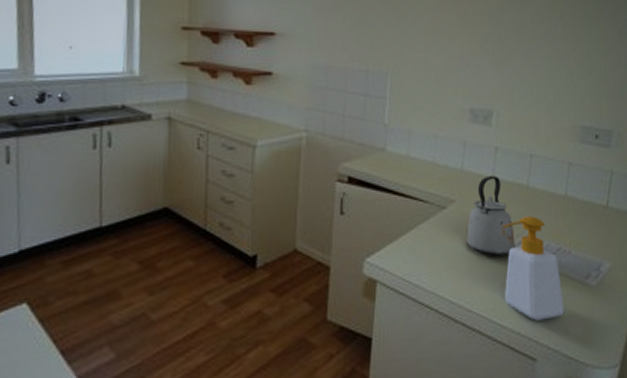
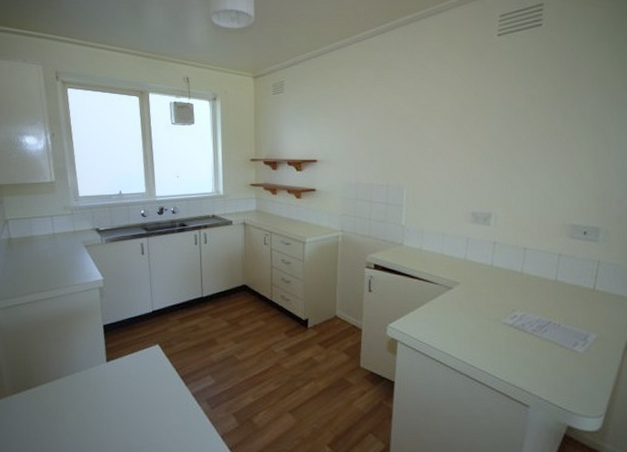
kettle: present [467,176,515,256] -> none [470,264,511,326]
soap bottle: present [501,216,565,321] -> none [499,296,554,377]

